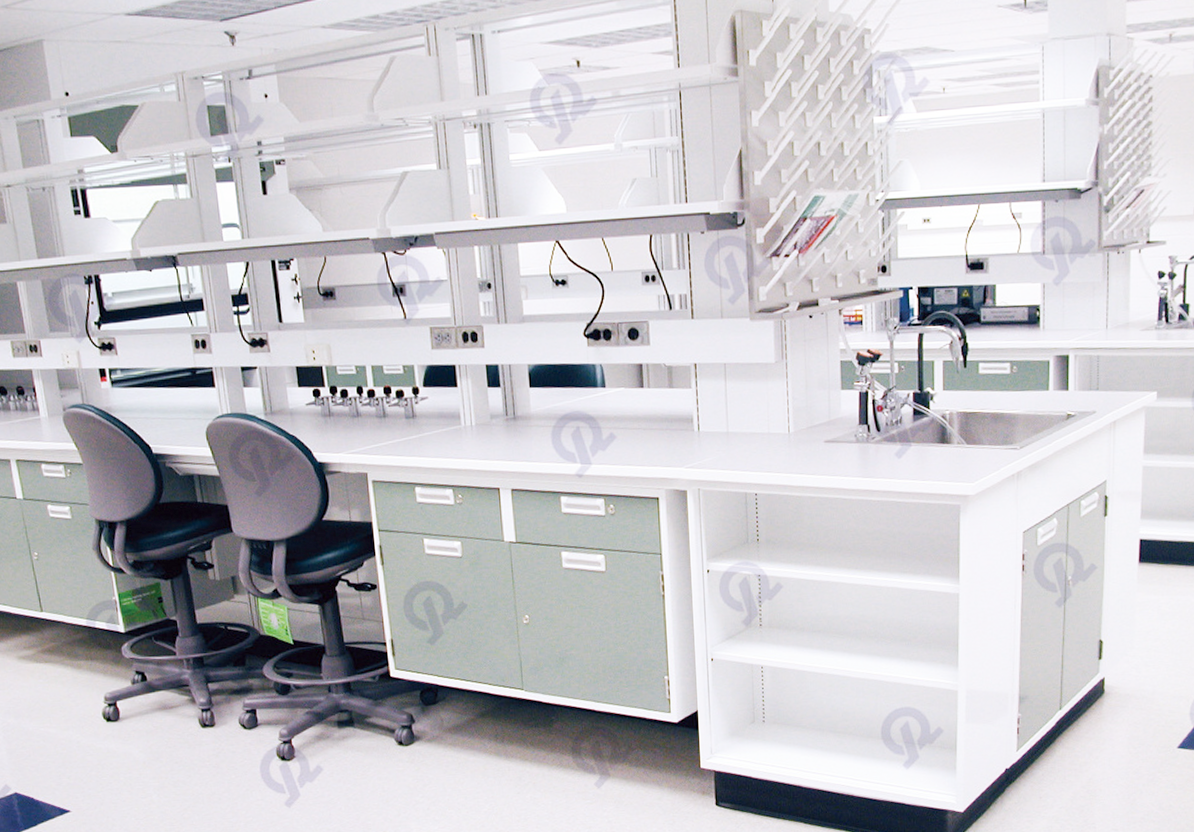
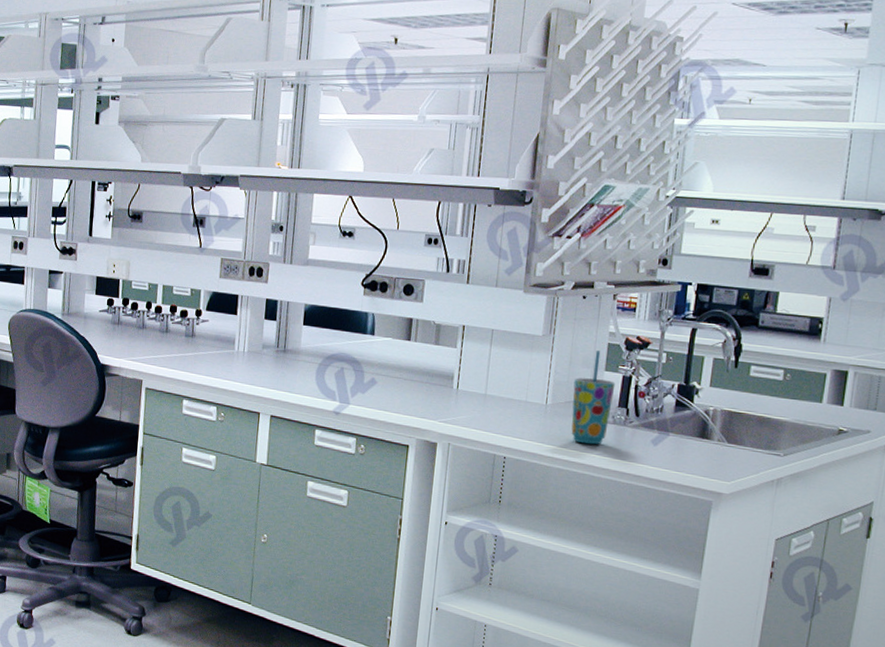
cup: none [813,370,853,468] -> present [571,350,616,445]

